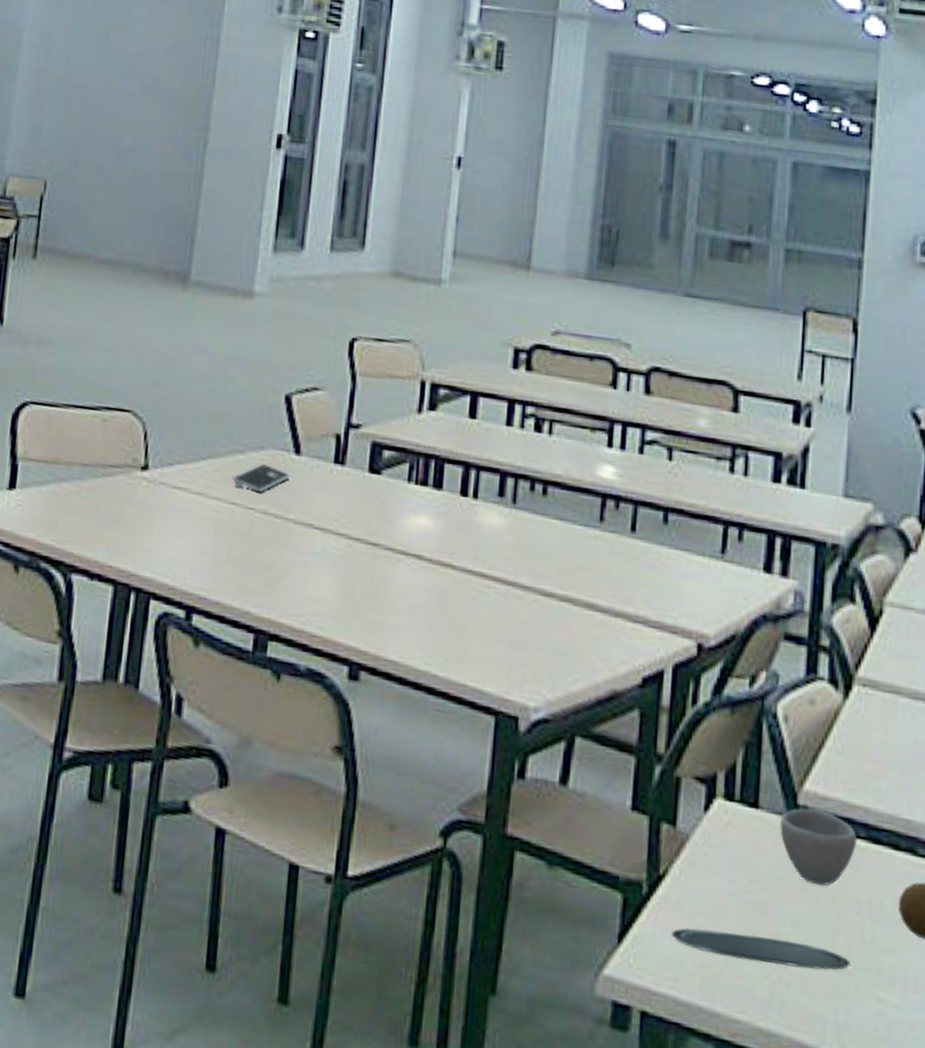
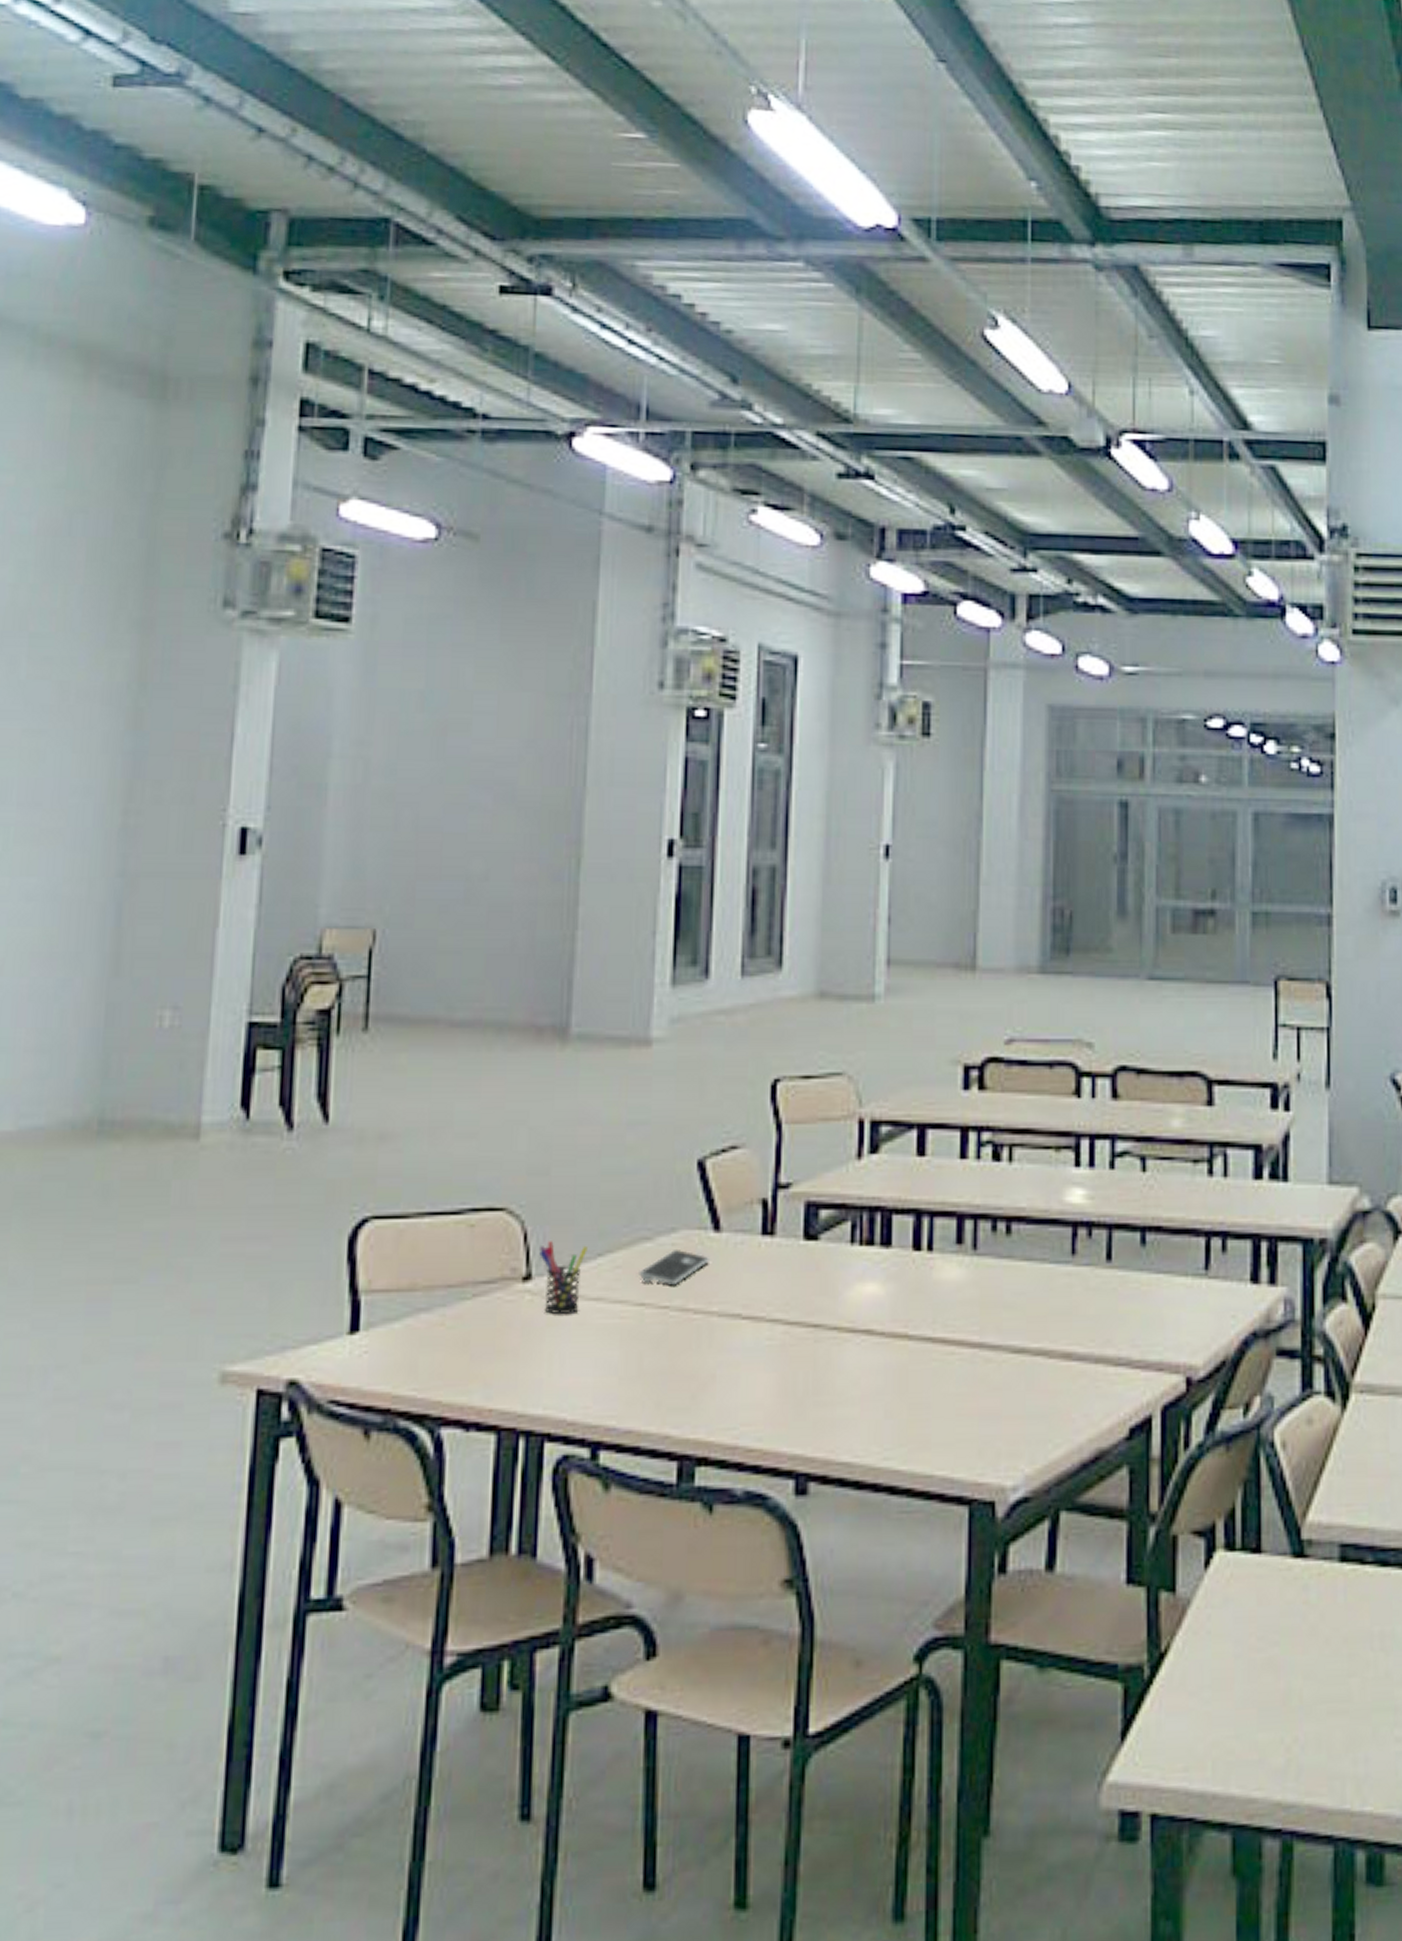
pen holder: none [155,441,193,502] -> present [539,1241,588,1314]
oval tray: present [672,928,851,970] -> none [1179,1694,1366,1730]
cup: present [780,808,857,886] -> none [1285,1541,1364,1626]

